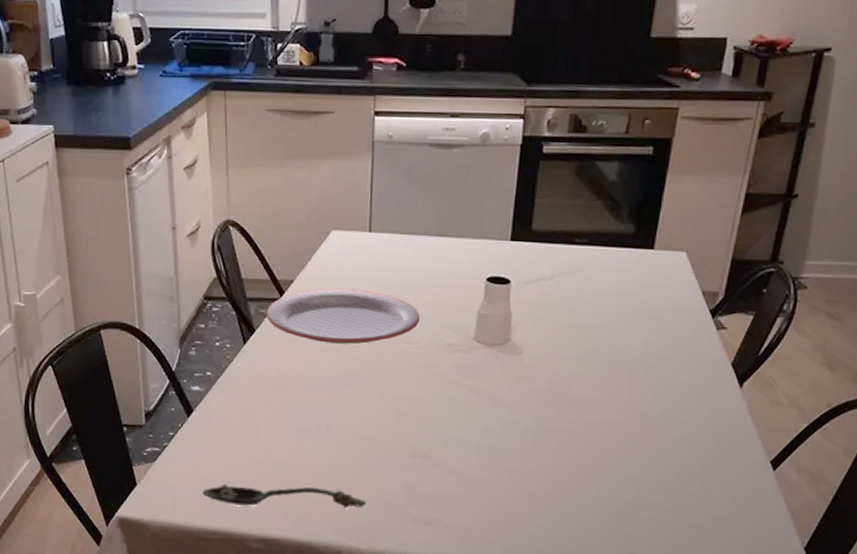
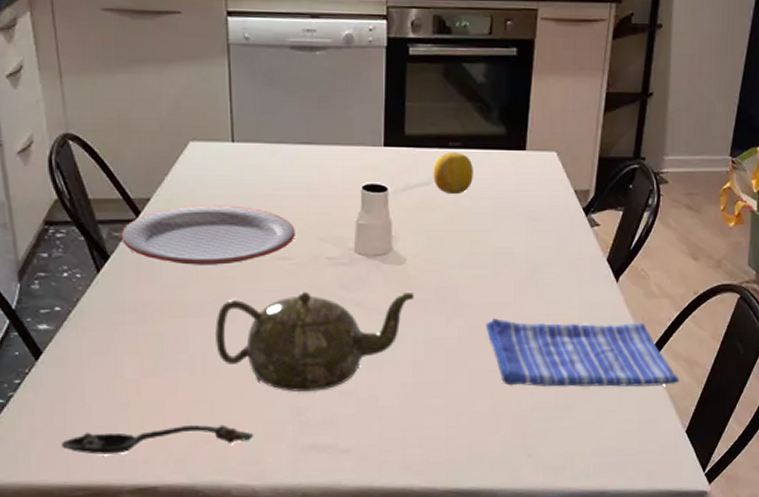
teapot: none [339,375,528,468] -> present [214,292,414,391]
fruit: none [556,248,598,290] -> present [433,152,473,195]
dish towel: none [597,414,802,499] -> present [485,318,680,387]

